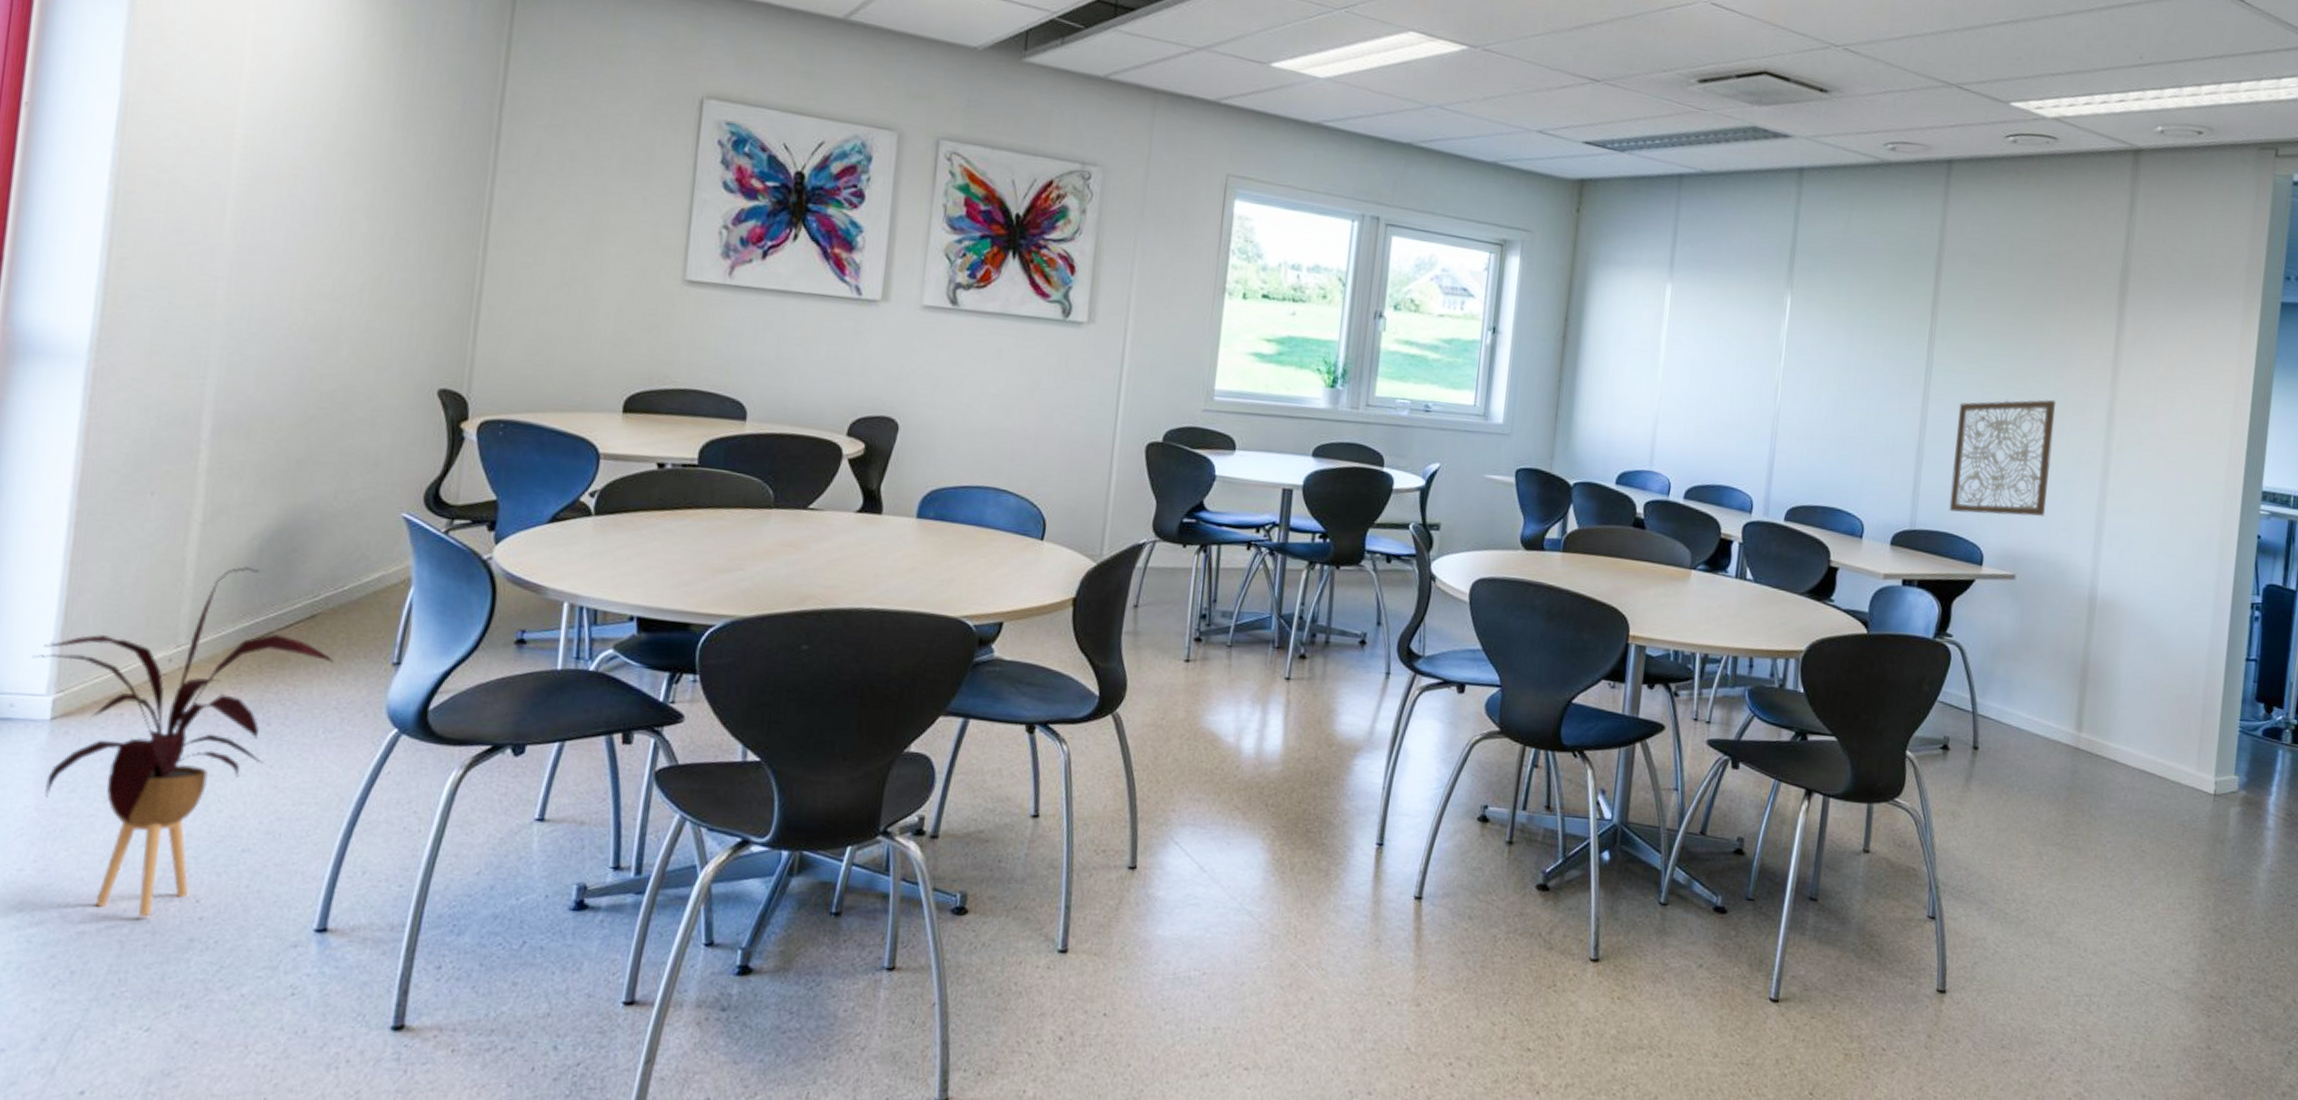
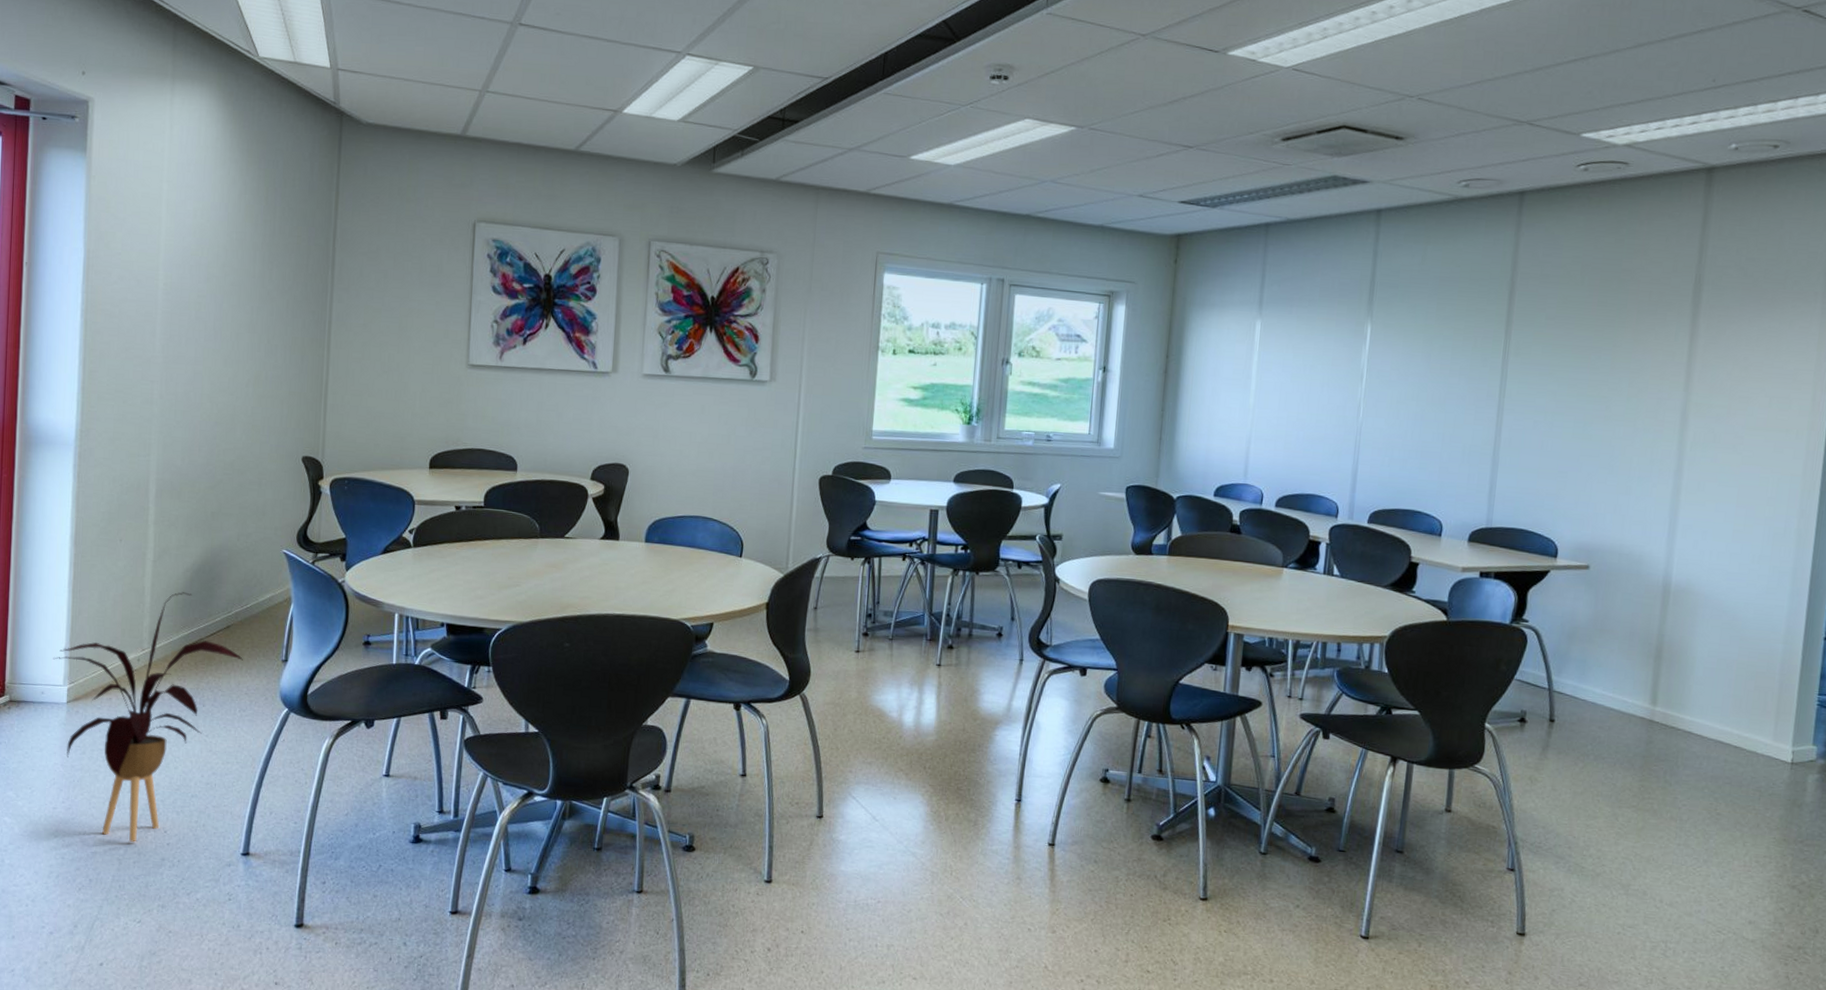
wall art: present [1949,399,2055,516] -> none [1524,405,1628,512]

